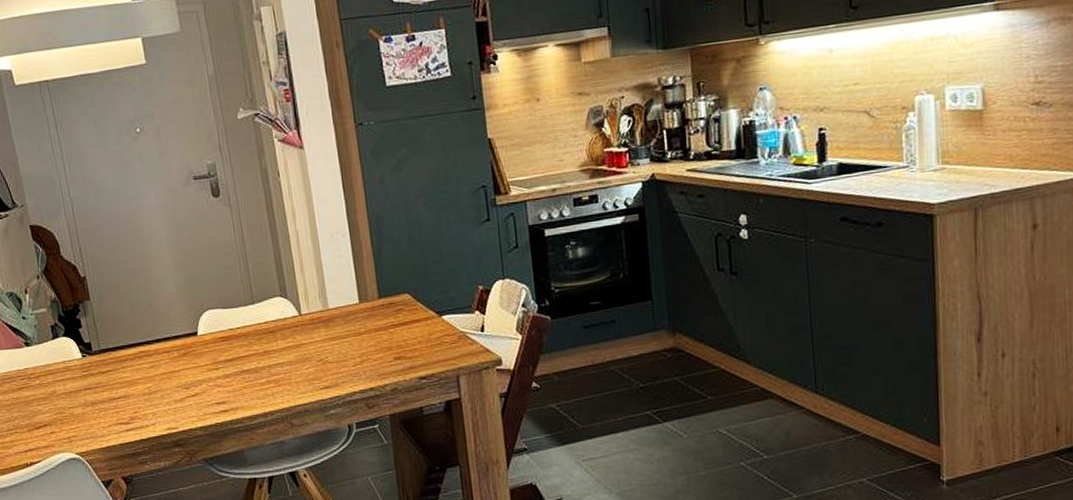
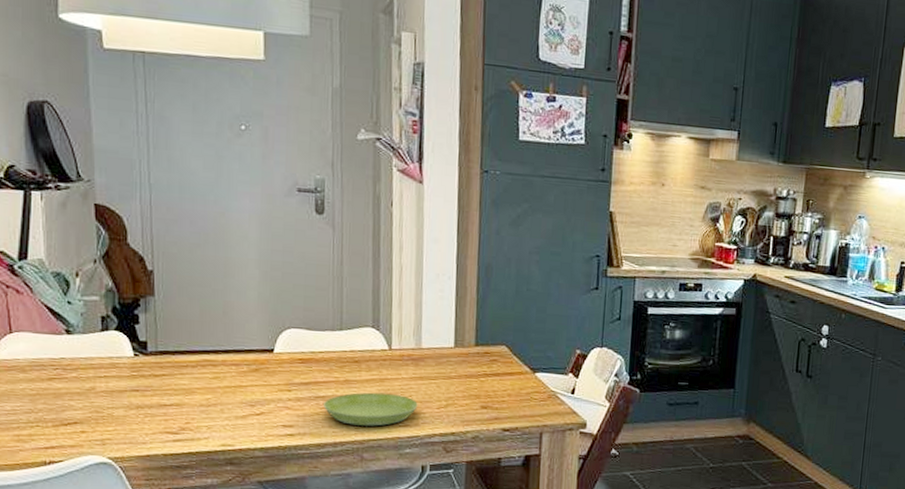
saucer: none [249,357,335,394] -> present [324,392,418,426]

